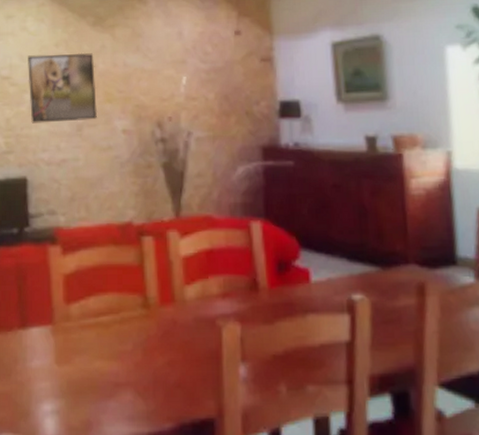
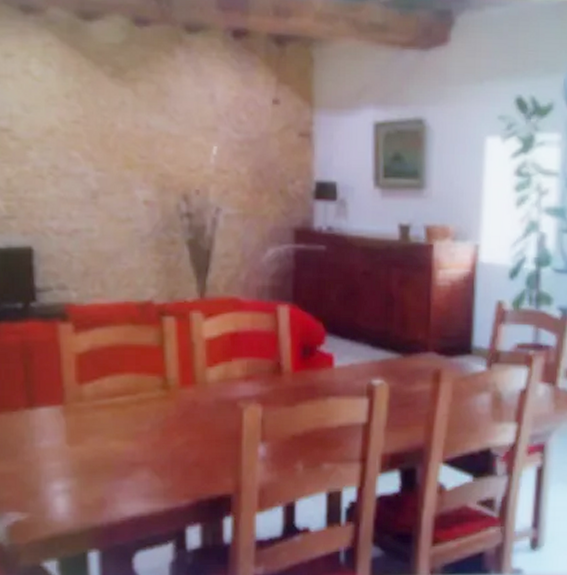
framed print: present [28,52,98,124] -> none [32,105,116,188]

